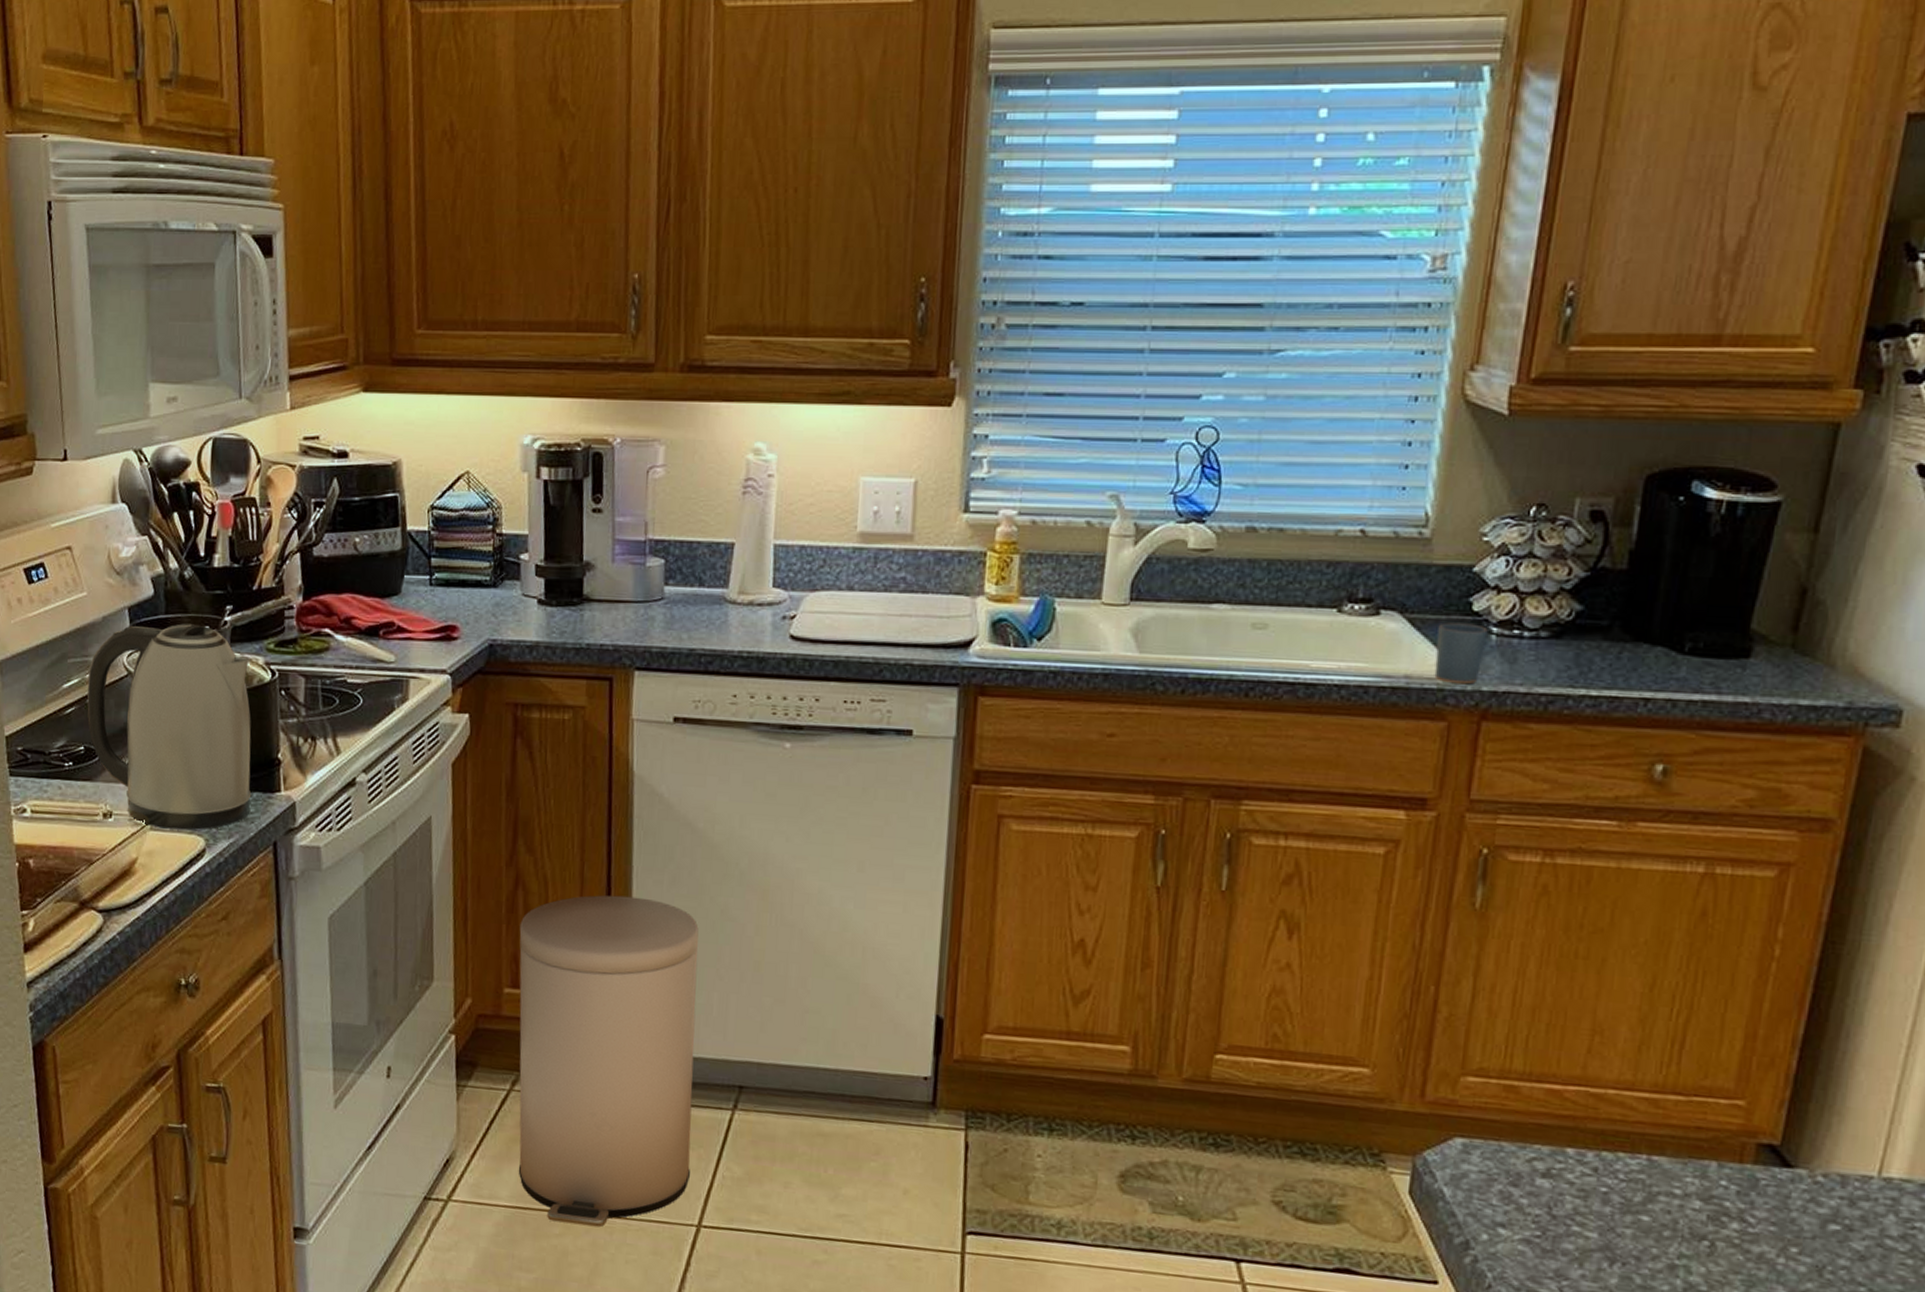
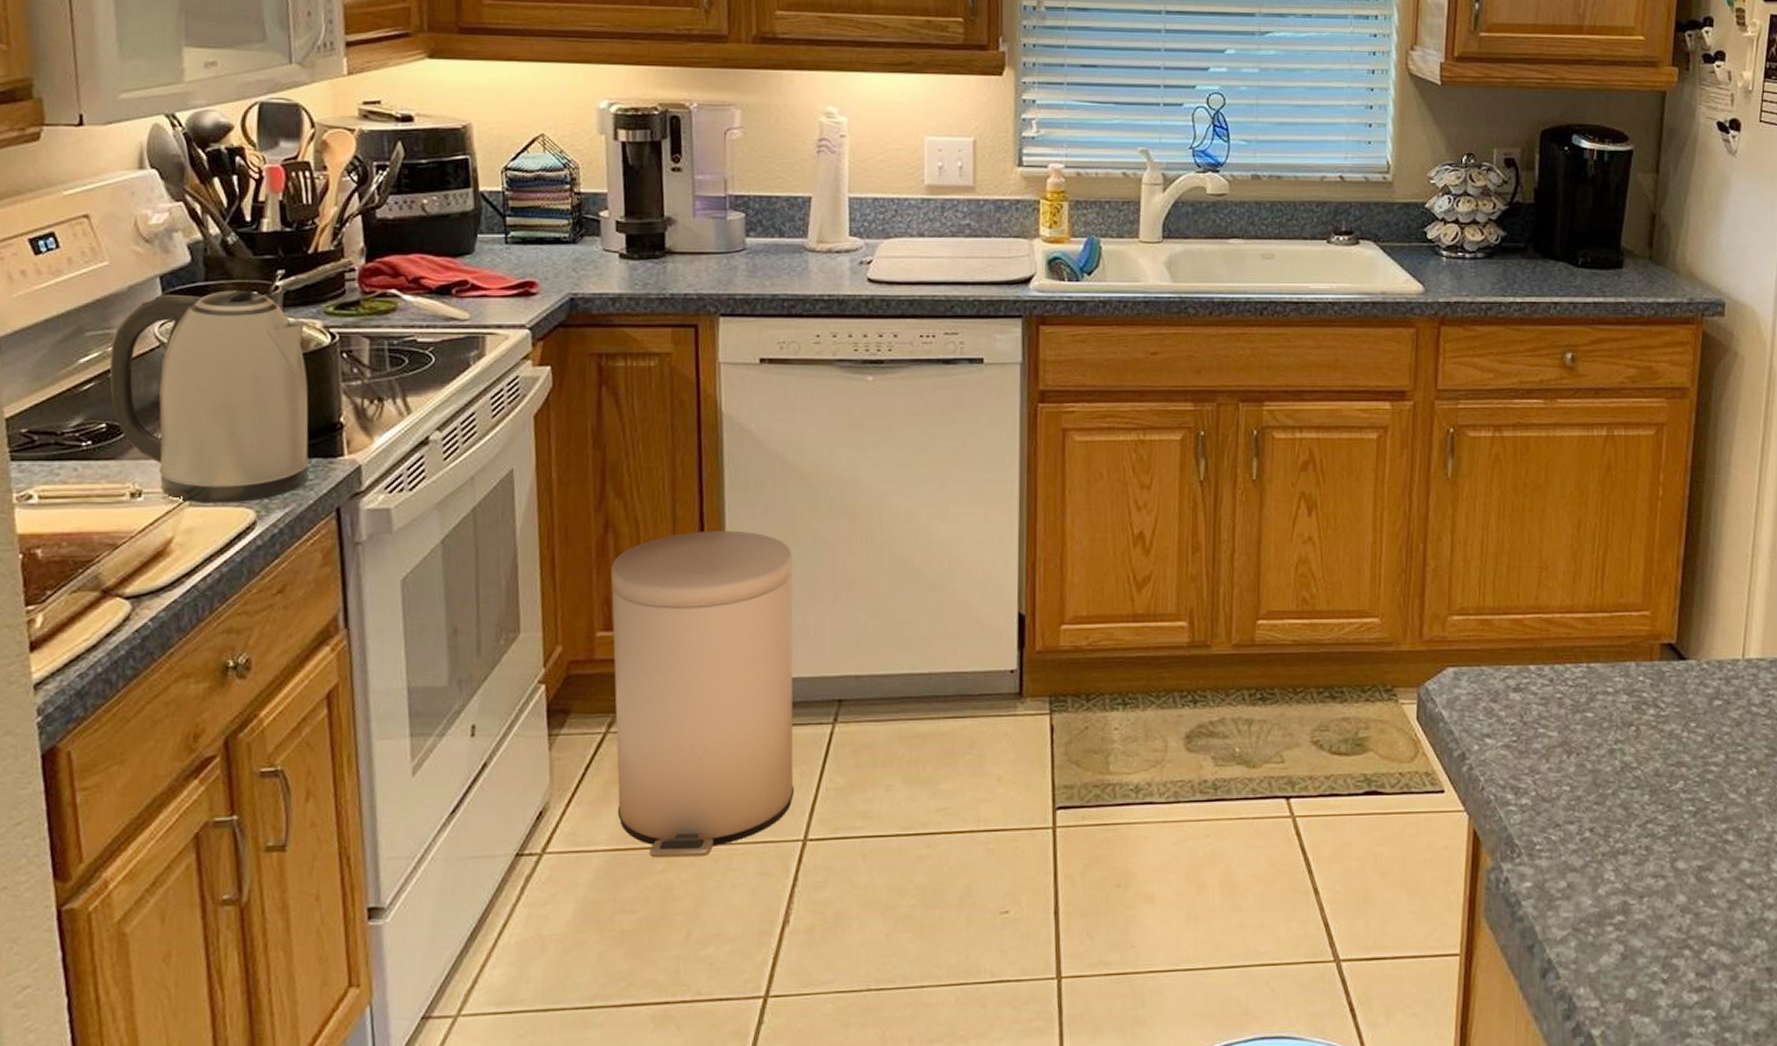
mug: present [1434,622,1488,685] -> none [1403,249,1440,297]

